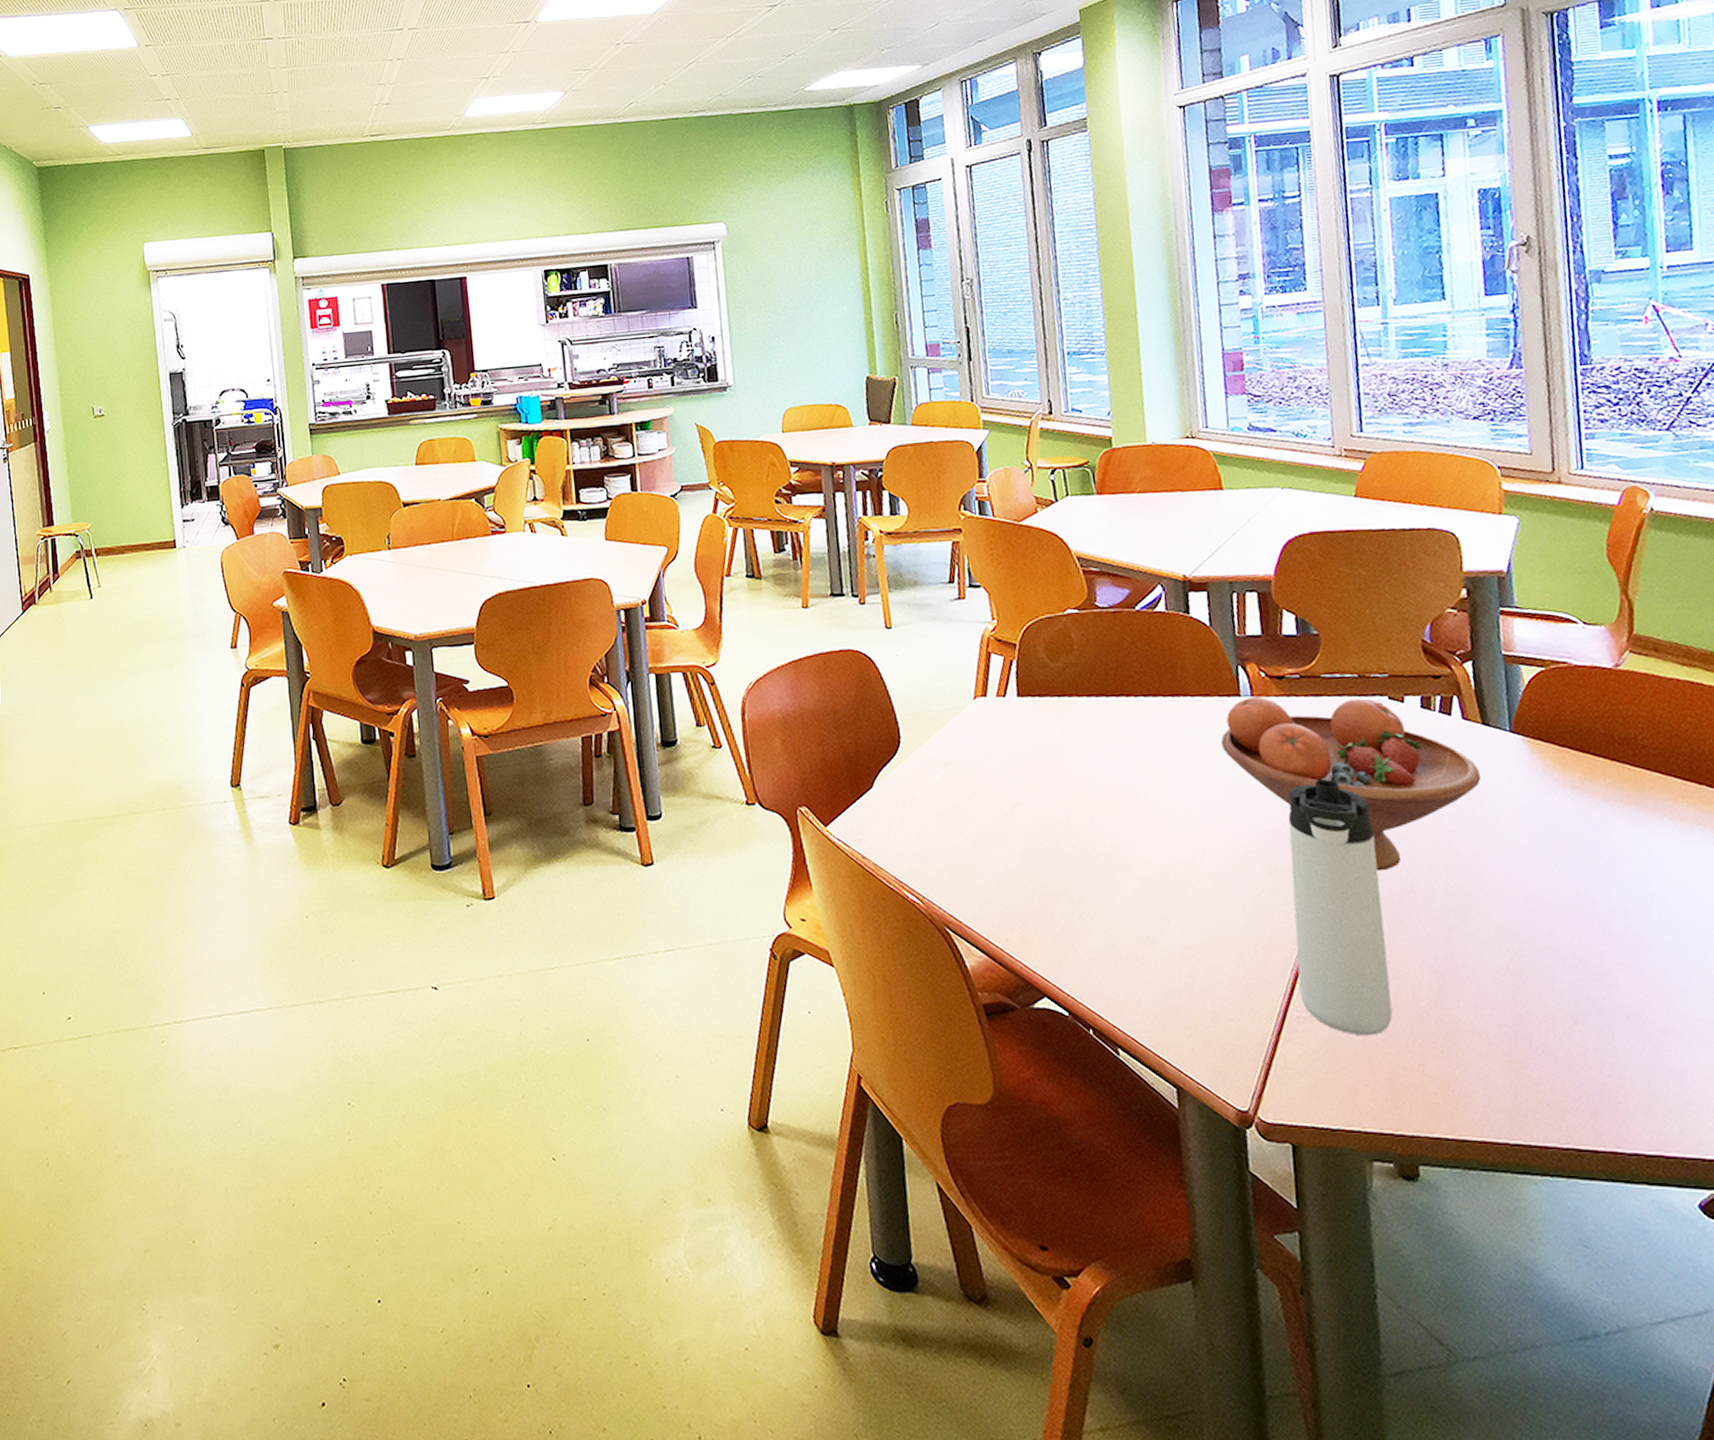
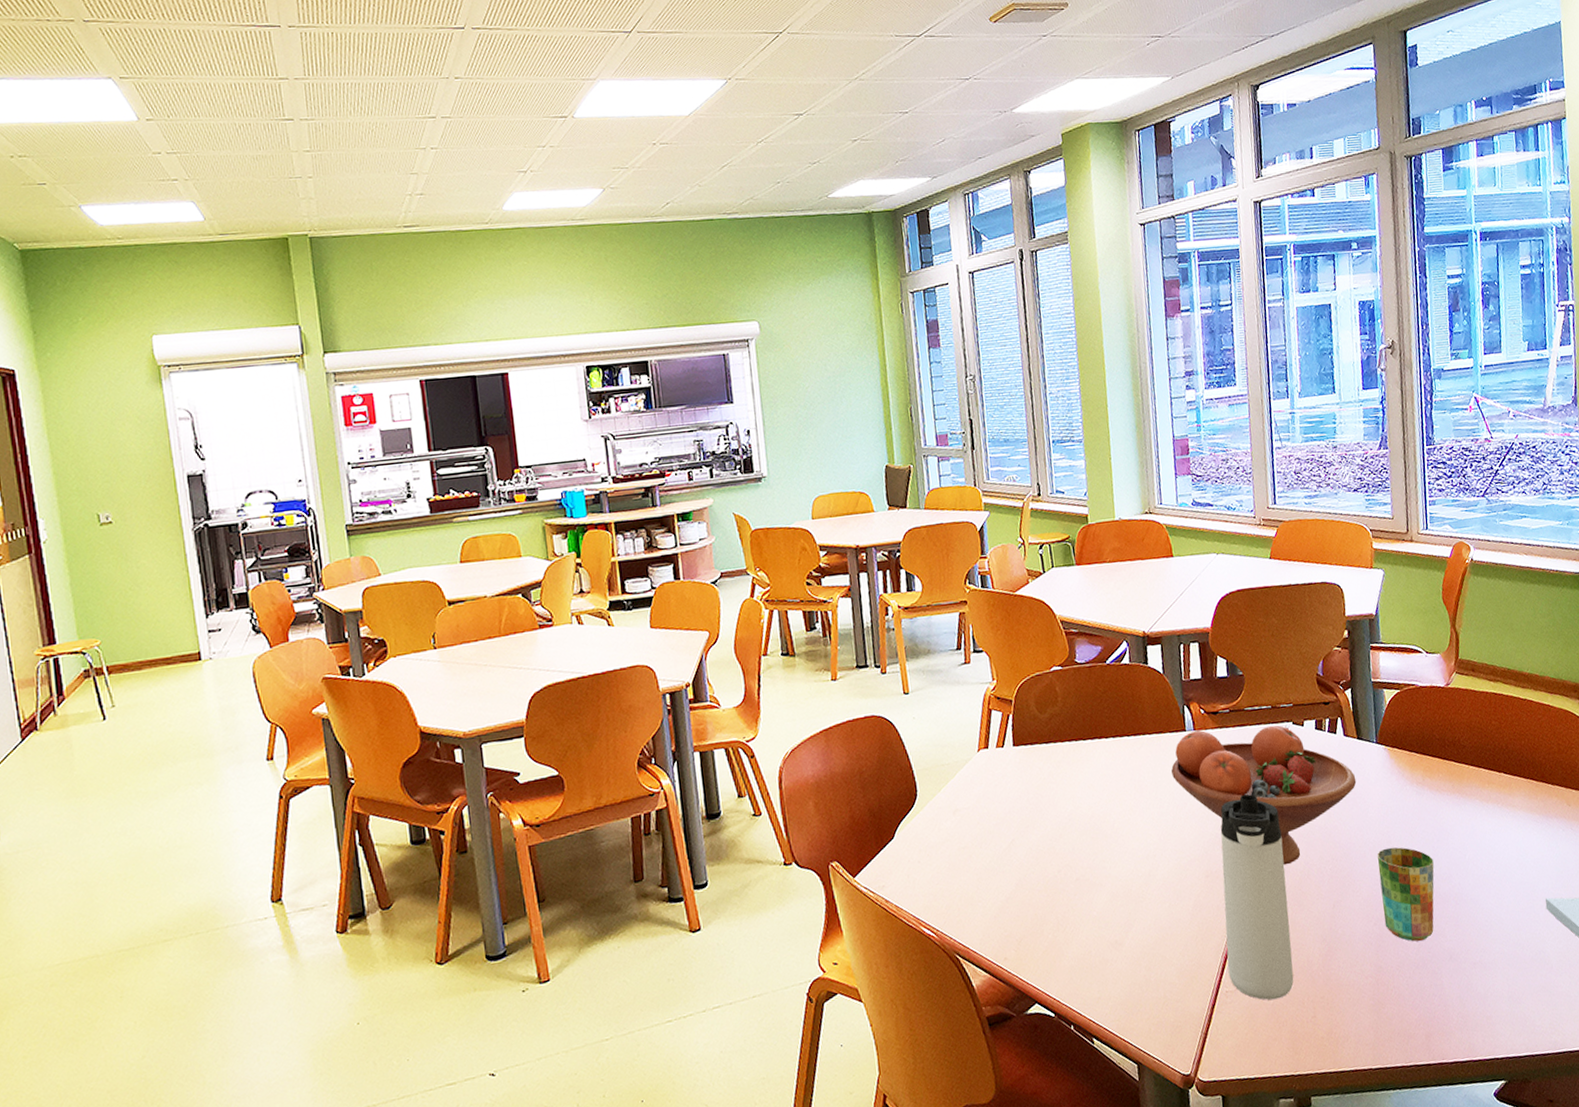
cup: none [1513,865,1601,989] -> present [1377,847,1434,942]

